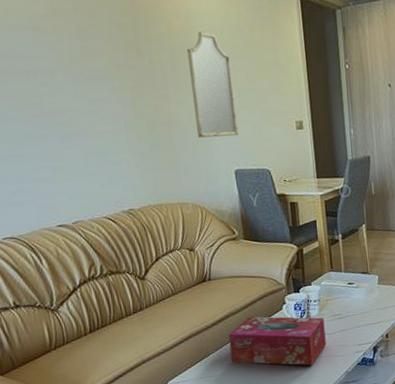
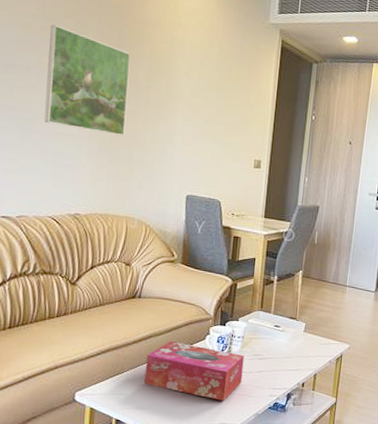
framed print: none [62,21,161,125] -> present [44,24,131,136]
home mirror: present [186,31,239,138] -> none [157,58,204,163]

